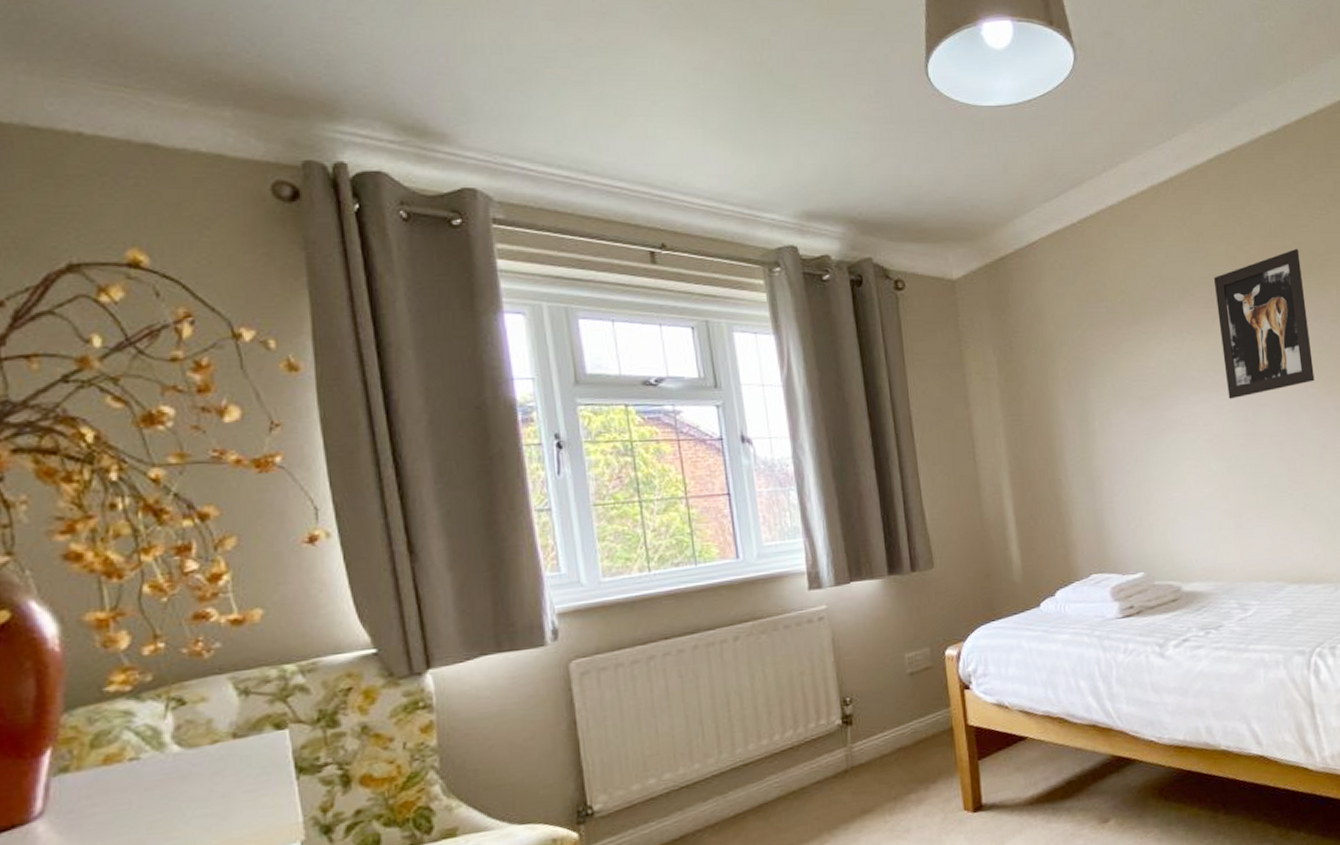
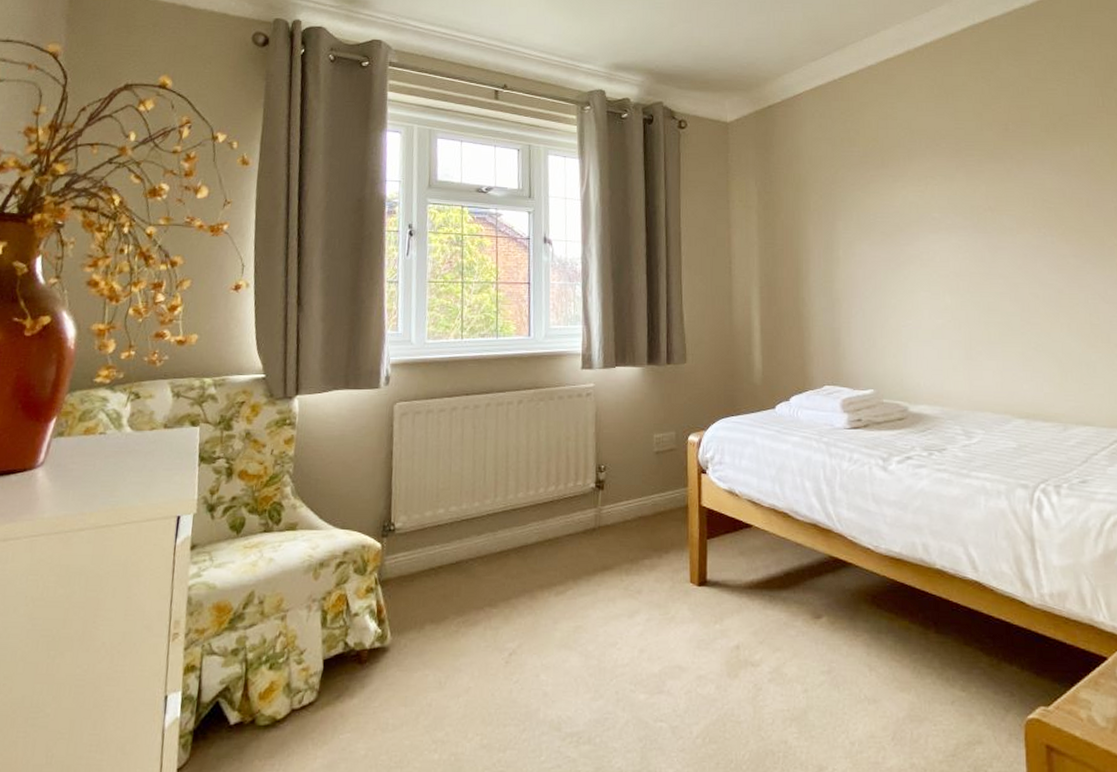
wall art: present [1214,248,1315,400] -> none [961,108,1054,241]

